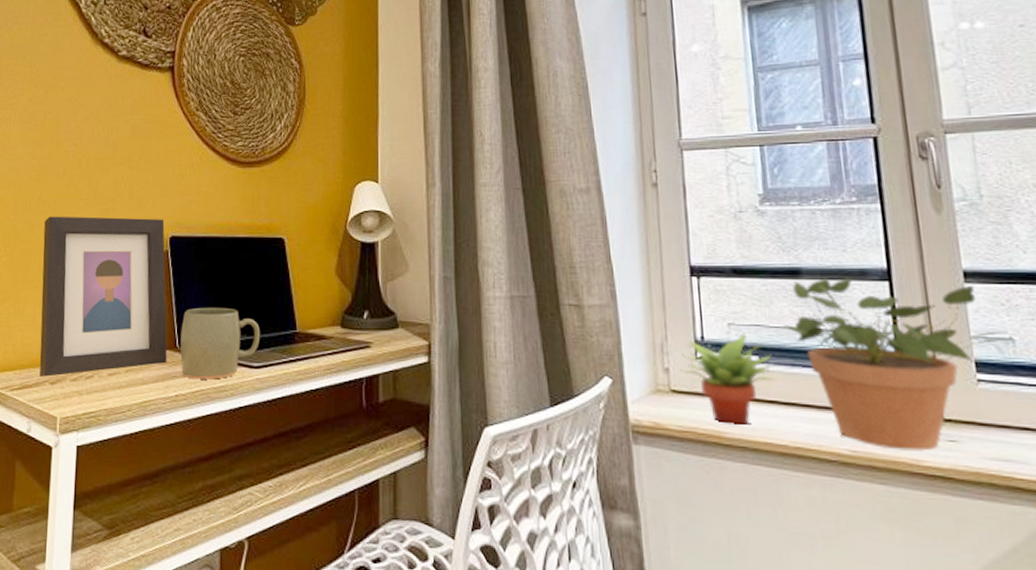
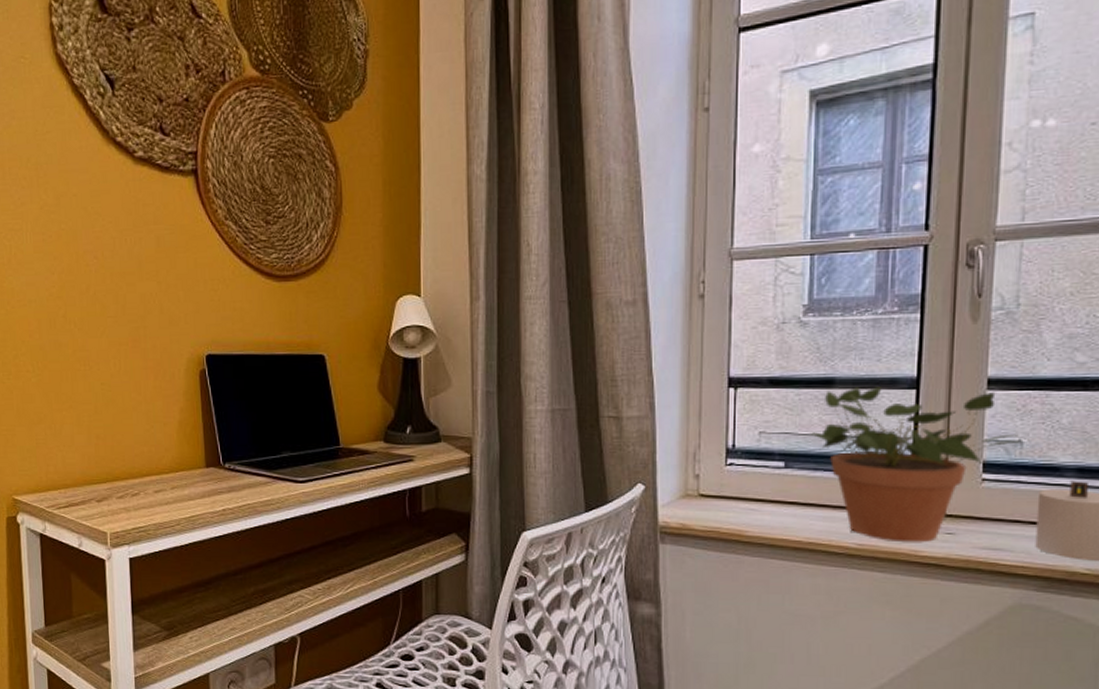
picture frame: present [39,216,167,377] -> none [72,334,212,495]
mug: present [180,307,261,380] -> none [224,425,305,494]
succulent plant: present [680,332,775,426] -> none [709,440,798,525]

